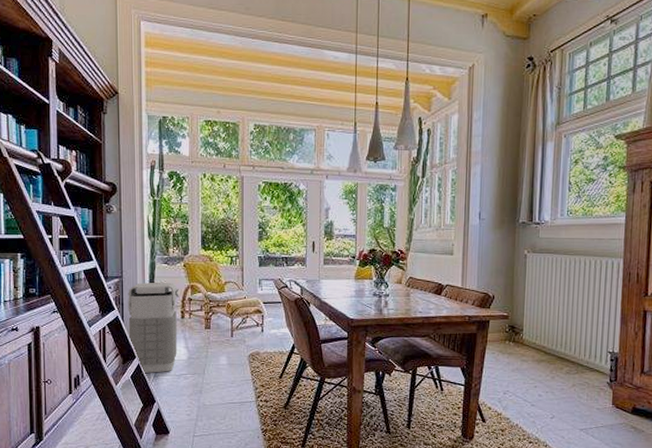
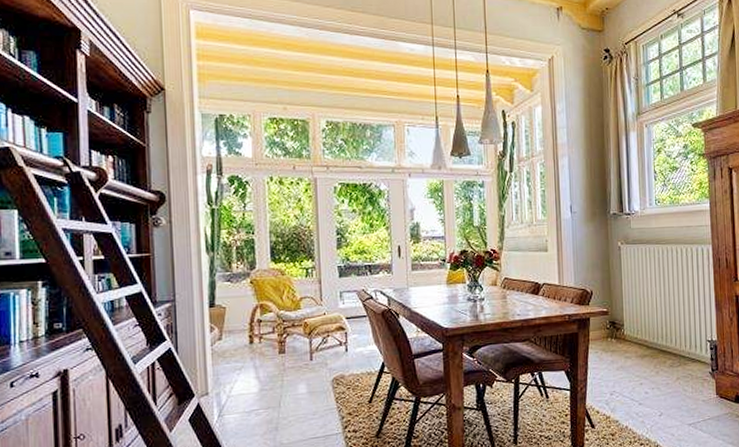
grenade: present [128,282,179,374] -> none [182,302,246,415]

